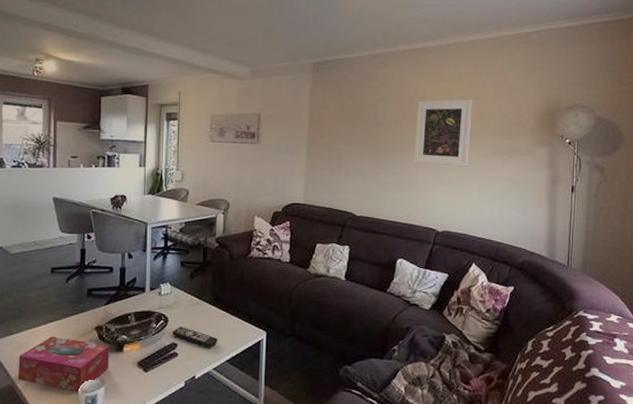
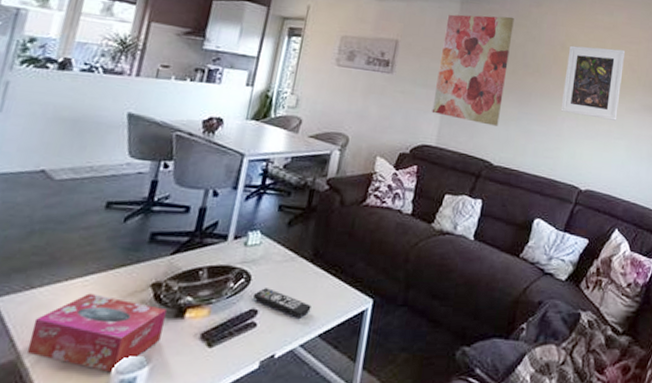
wall art: none [297,80,363,181] -> present [432,14,514,126]

